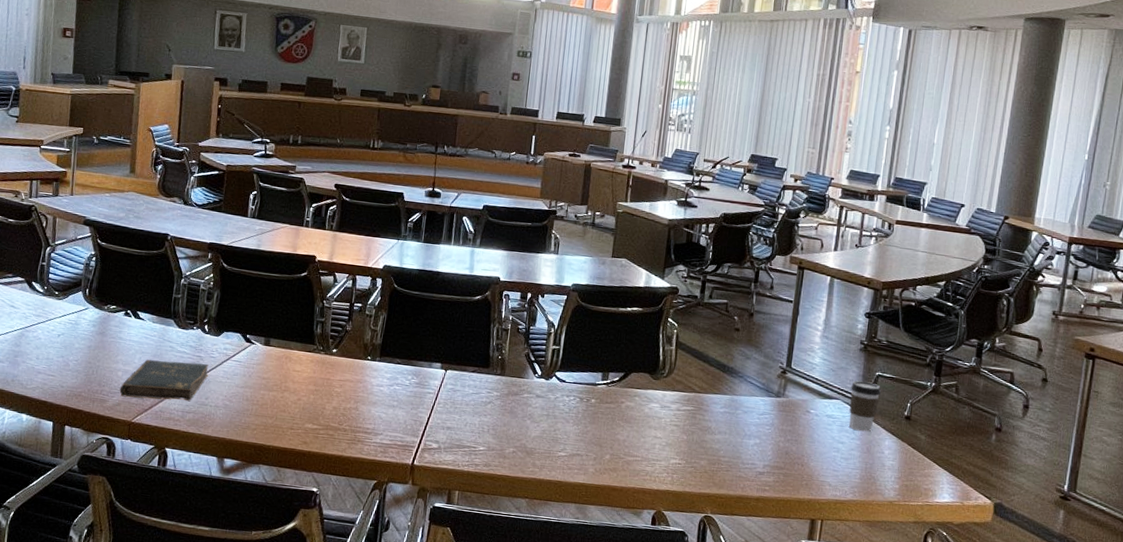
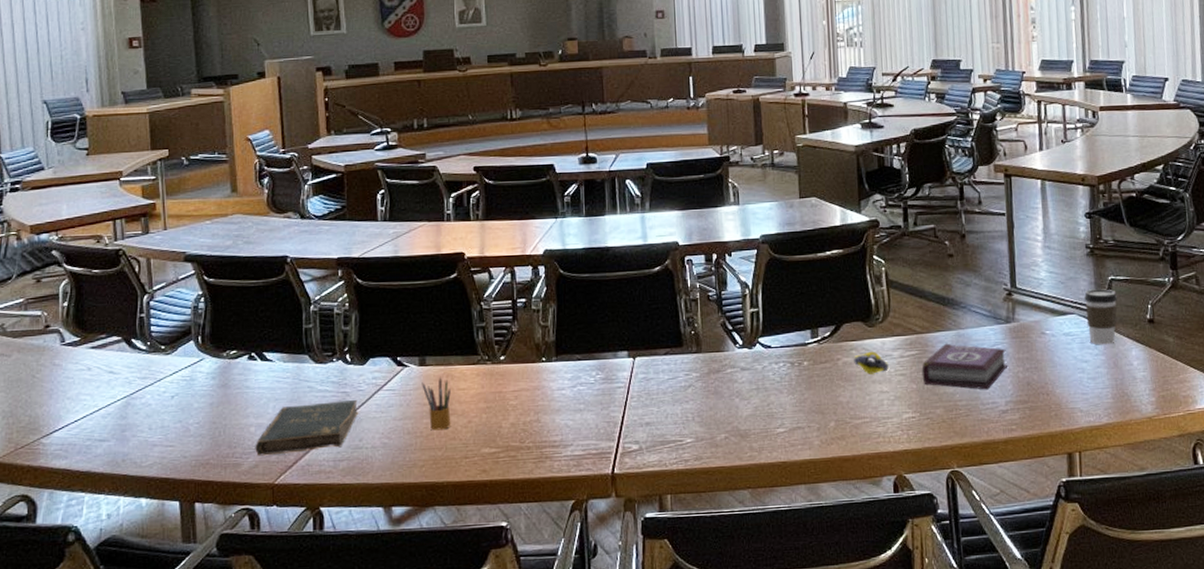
pencil box: none [264,357,287,403] -> present [422,376,451,431]
computer mouse: none [635,400,666,421] -> present [854,351,889,374]
book: none [693,405,772,452] -> present [922,343,1007,390]

